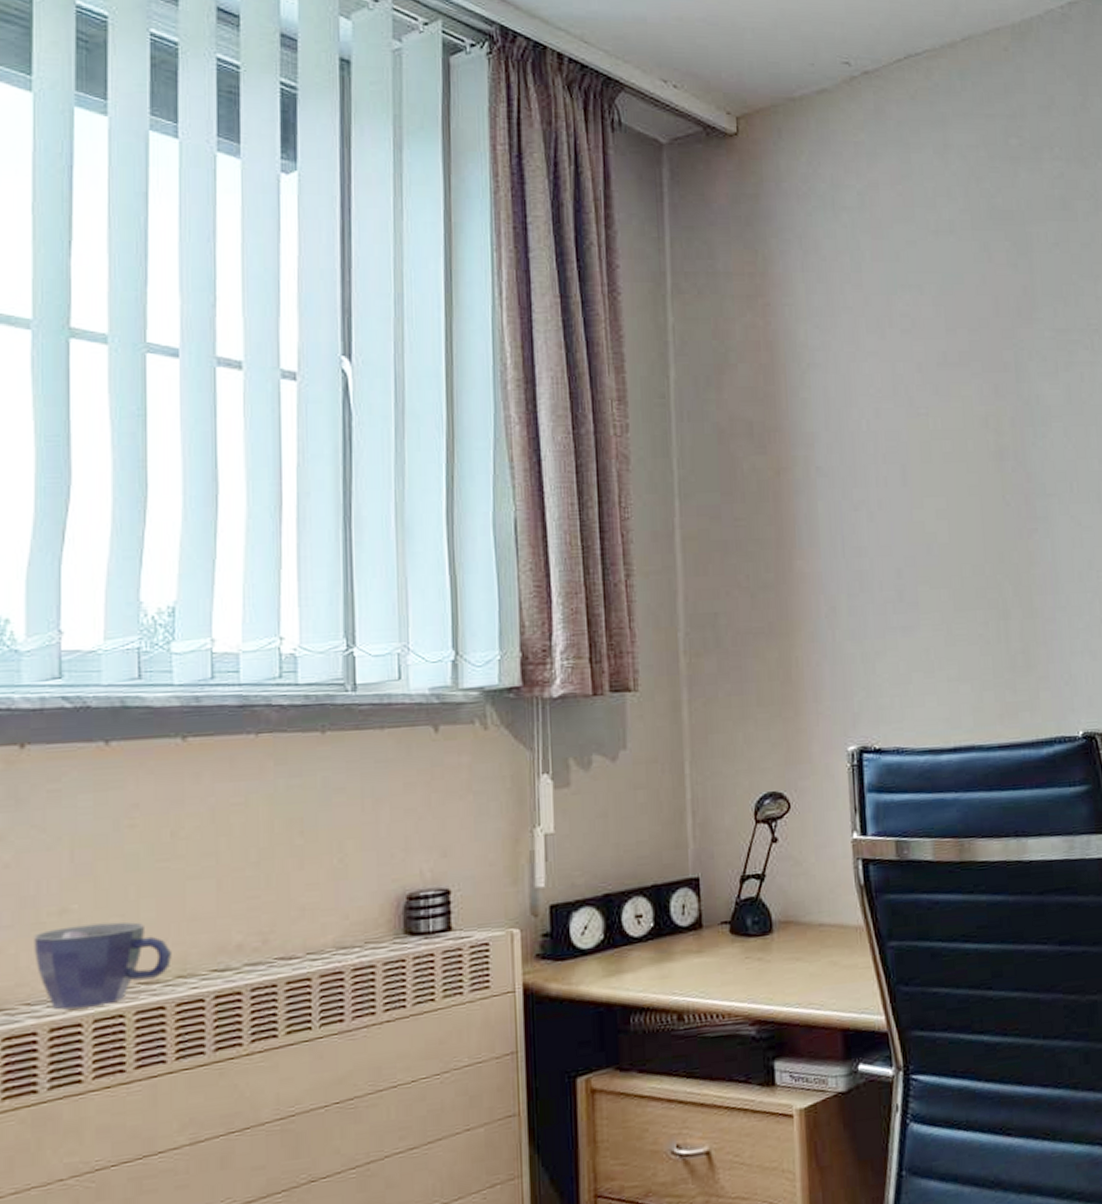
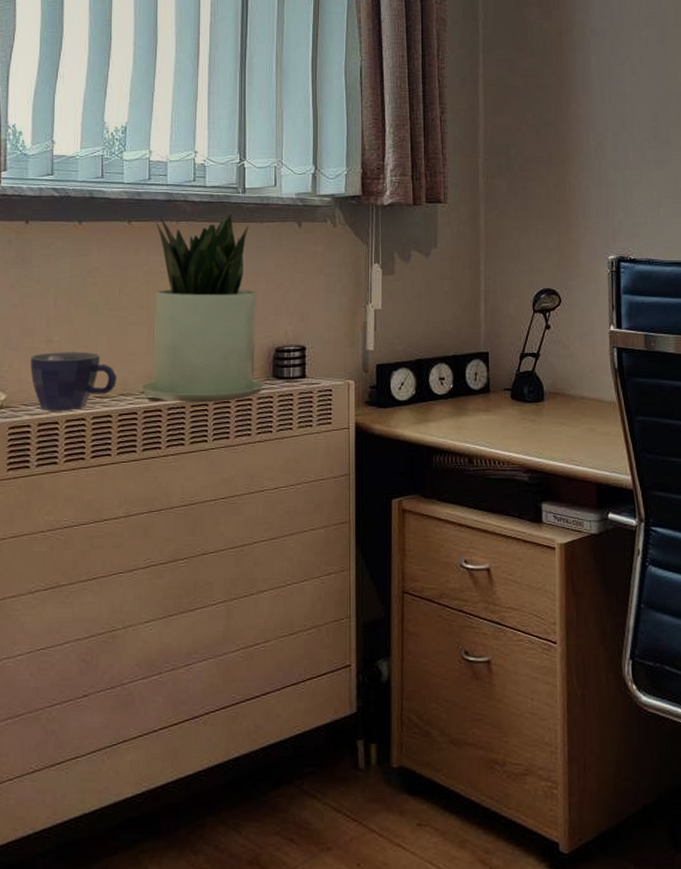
planter: none [206,720,393,980] -> present [139,215,265,402]

